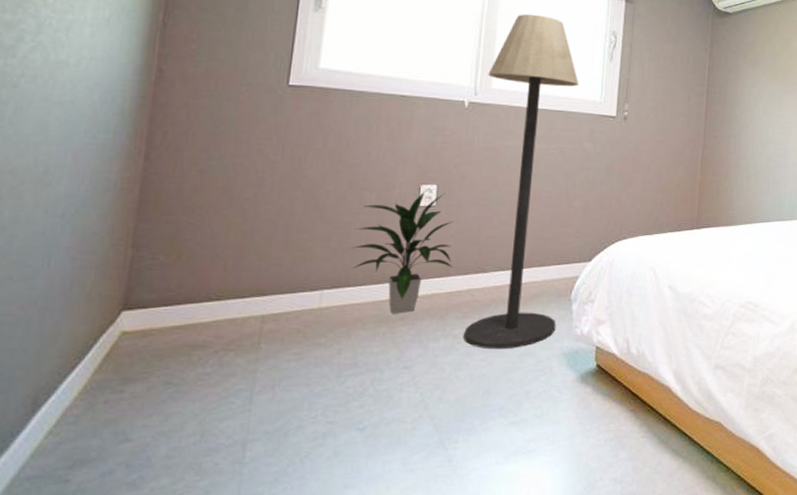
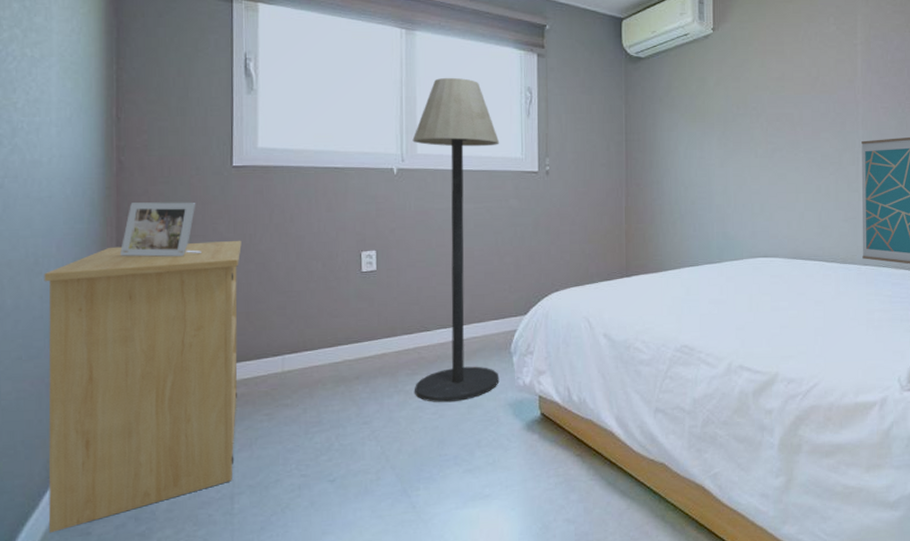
dresser: none [17,161,289,480] -> present [44,240,242,534]
photo frame: none [148,115,243,178] -> present [120,202,201,257]
indoor plant: present [350,191,455,314] -> none [306,257,399,374]

